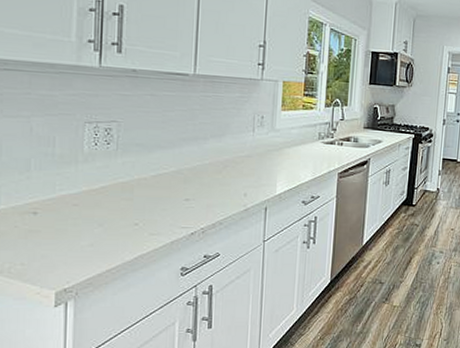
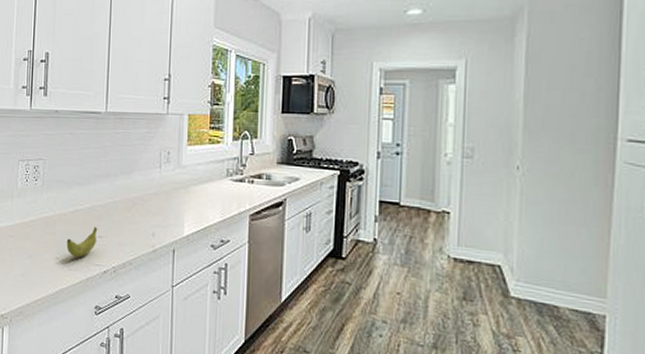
banana: none [147,190,185,222] -> present [66,227,98,258]

